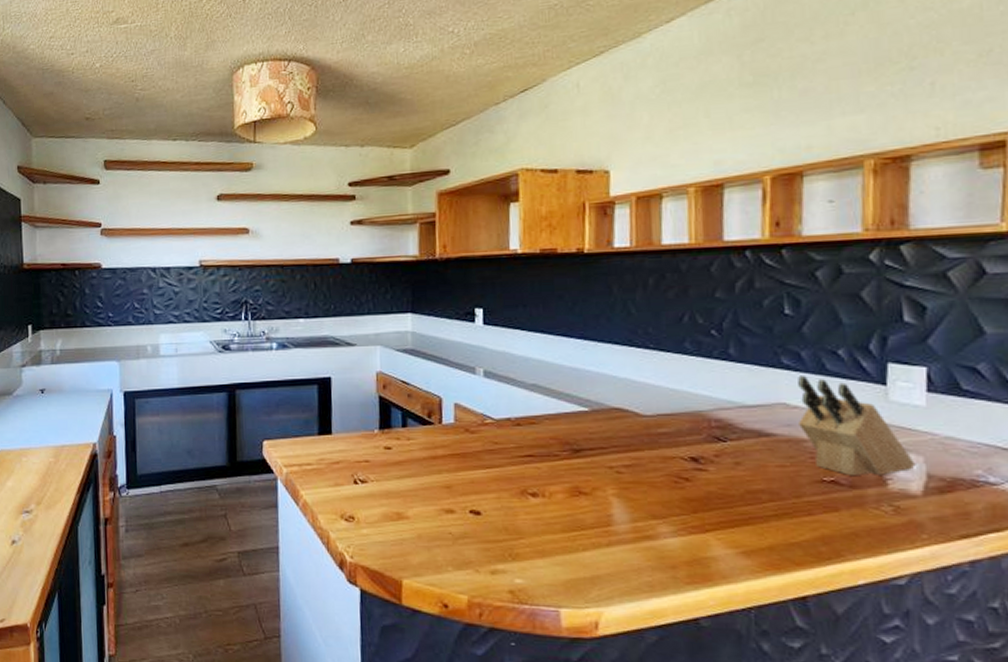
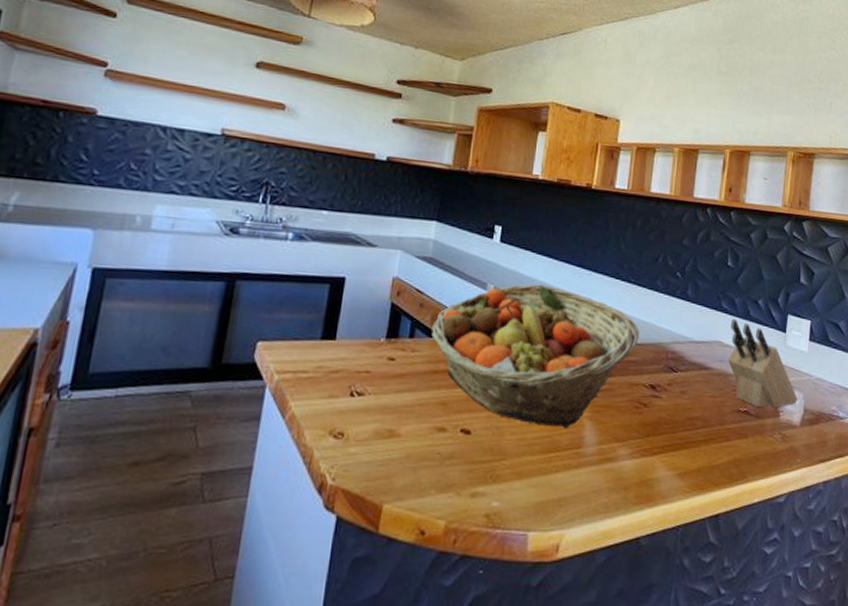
fruit basket: none [424,362,669,506] -> present [431,284,640,428]

